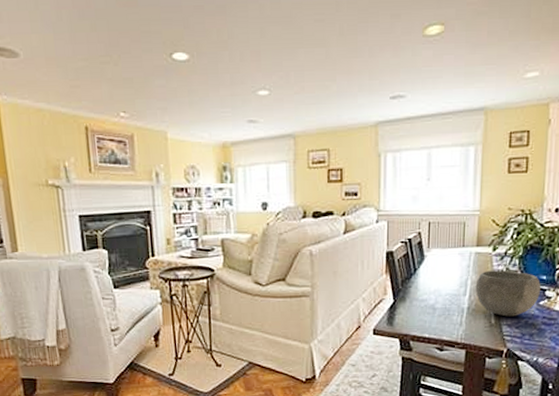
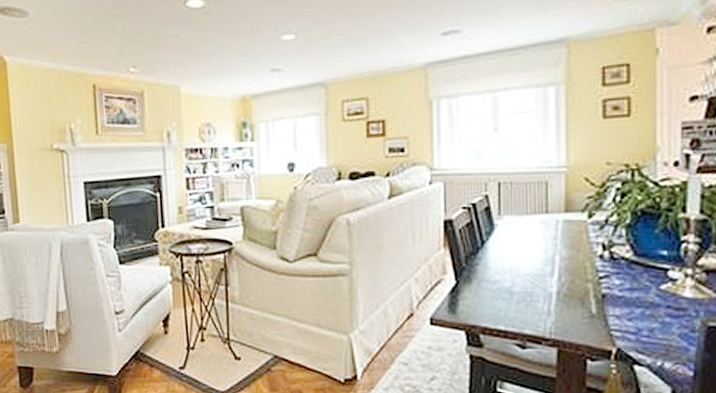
bowl: present [475,270,541,317] -> none [566,243,661,305]

